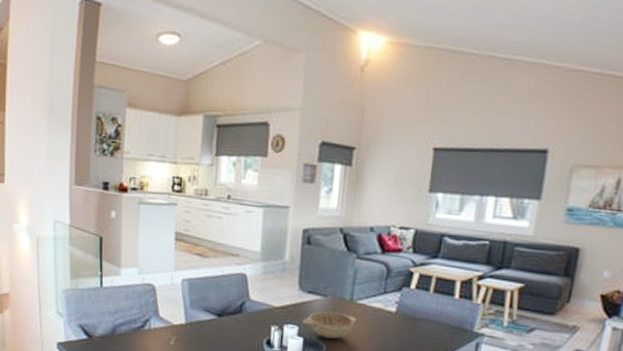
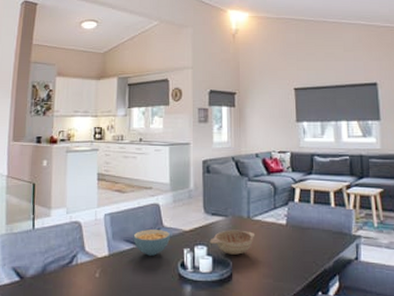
cereal bowl: none [214,300,258,330] -> present [133,230,171,256]

